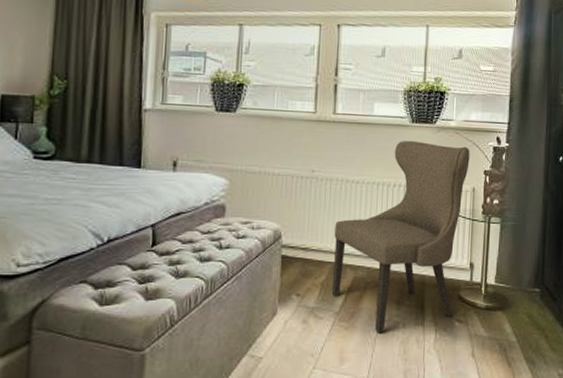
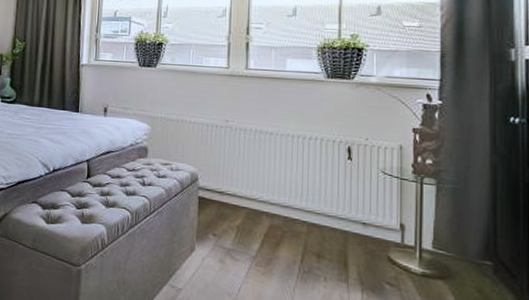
chair: present [331,141,470,333] -> none [247,95,395,284]

